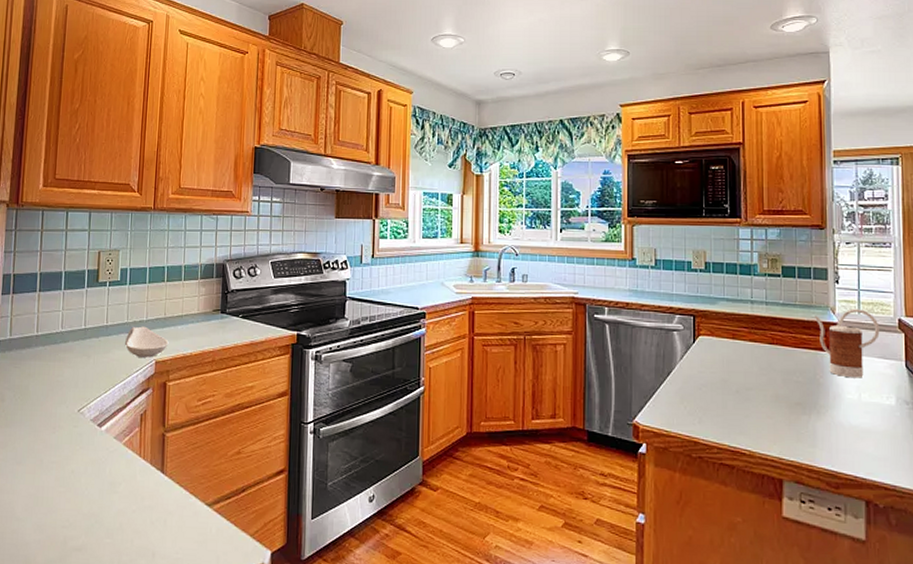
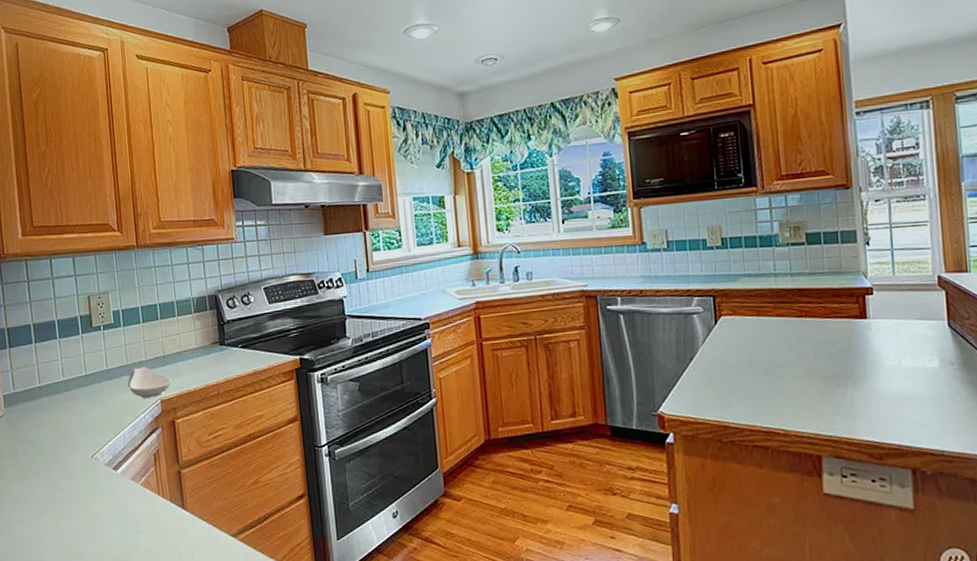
kettle: present [814,308,880,378] -> none [844,269,918,344]

